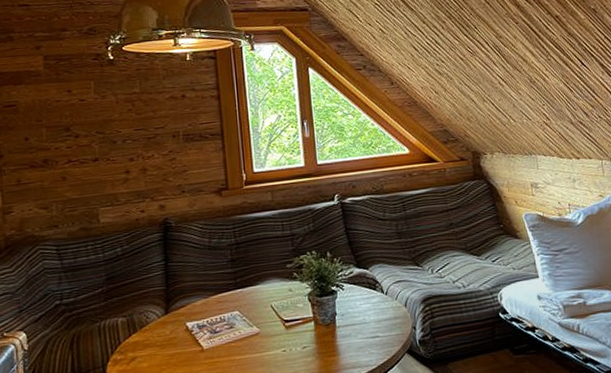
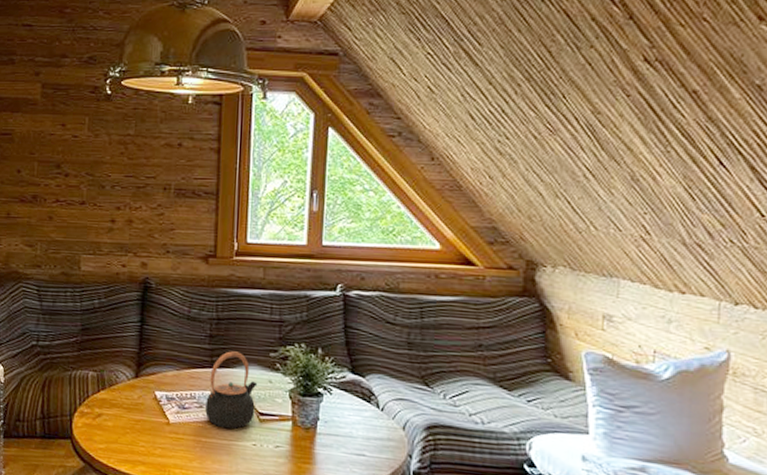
teapot: none [235,269,281,343] -> present [205,351,258,429]

